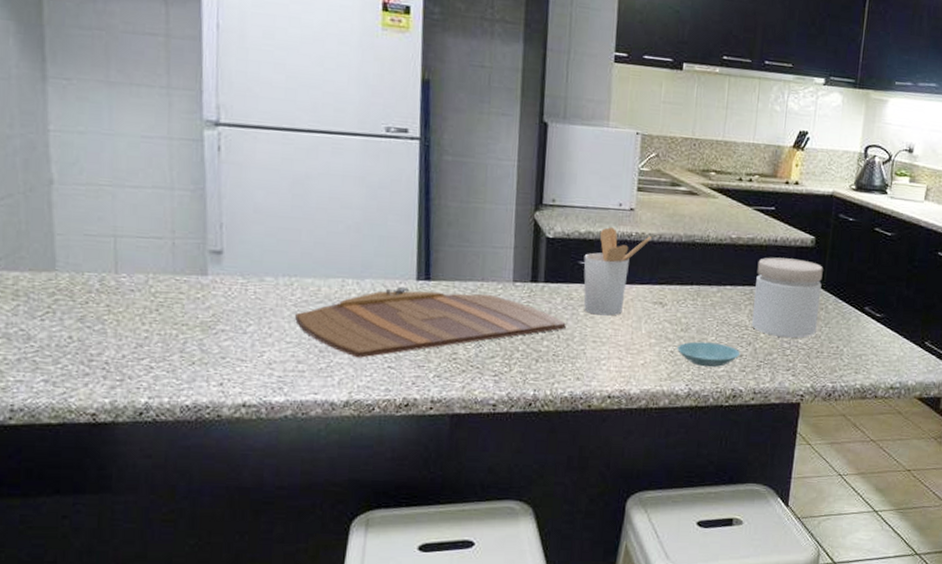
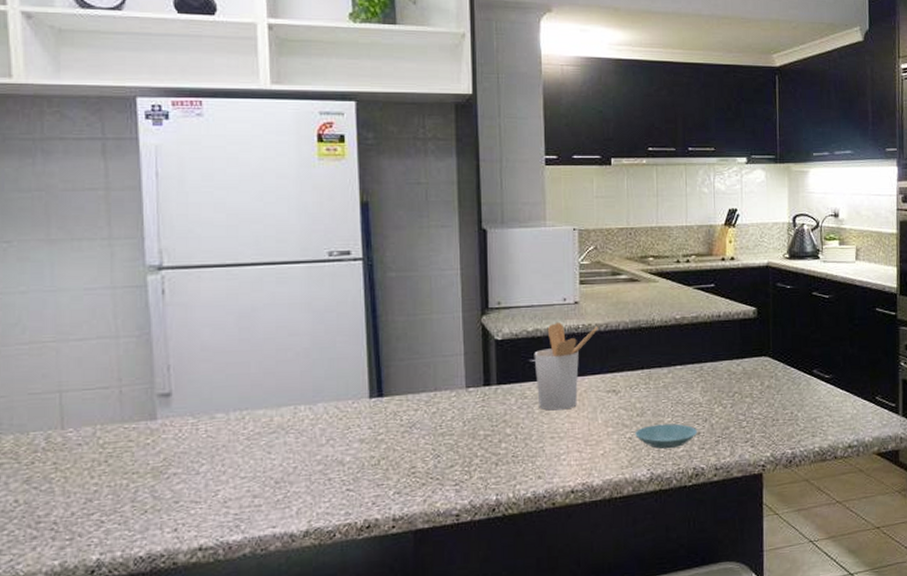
cutting board: present [294,287,566,358] -> none [247,403,522,485]
jar: present [751,257,823,338] -> none [704,331,770,410]

